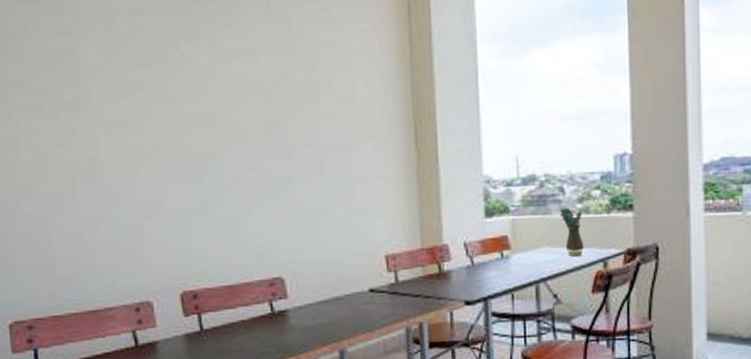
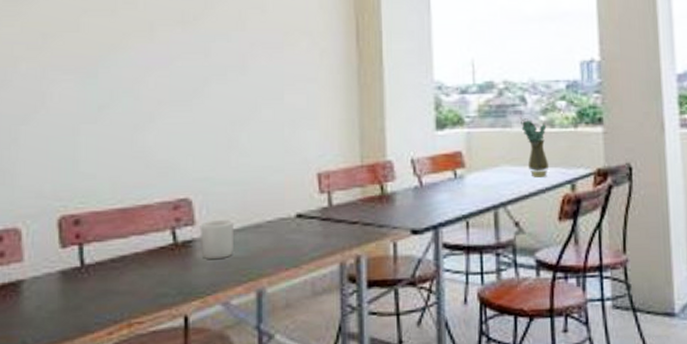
mug: none [291,293,320,326] -> present [199,218,235,260]

